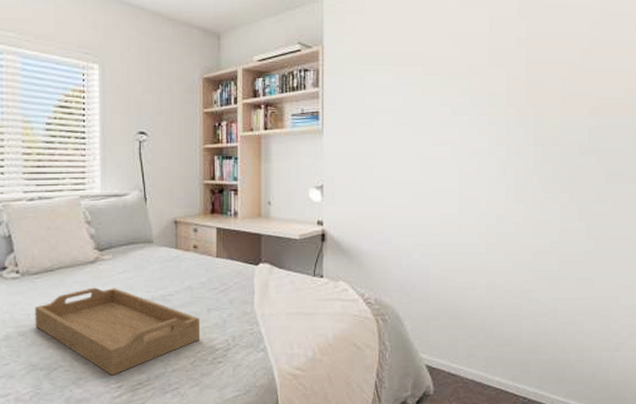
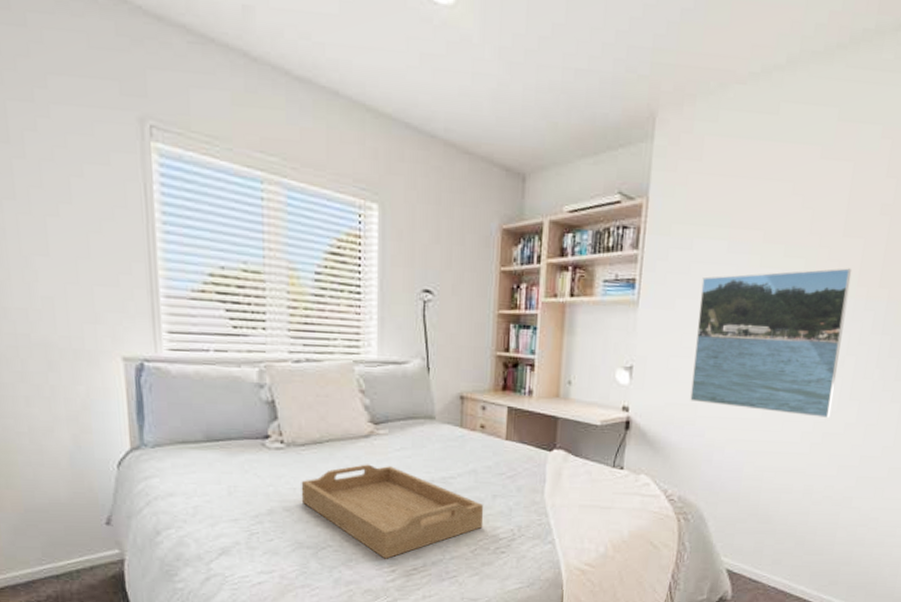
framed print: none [375,92,501,221] -> present [690,268,852,419]

